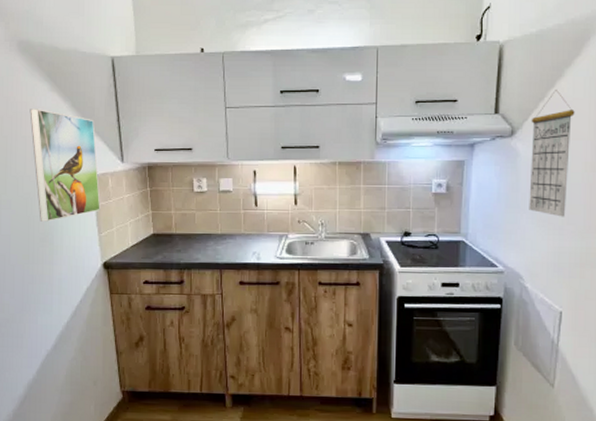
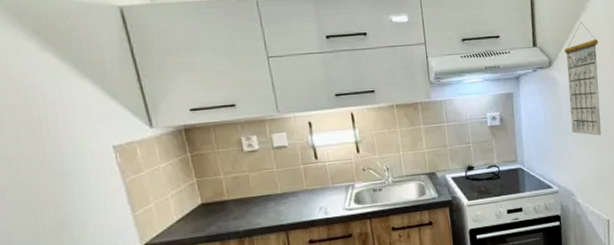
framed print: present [30,109,101,222] -> none [14,73,131,209]

